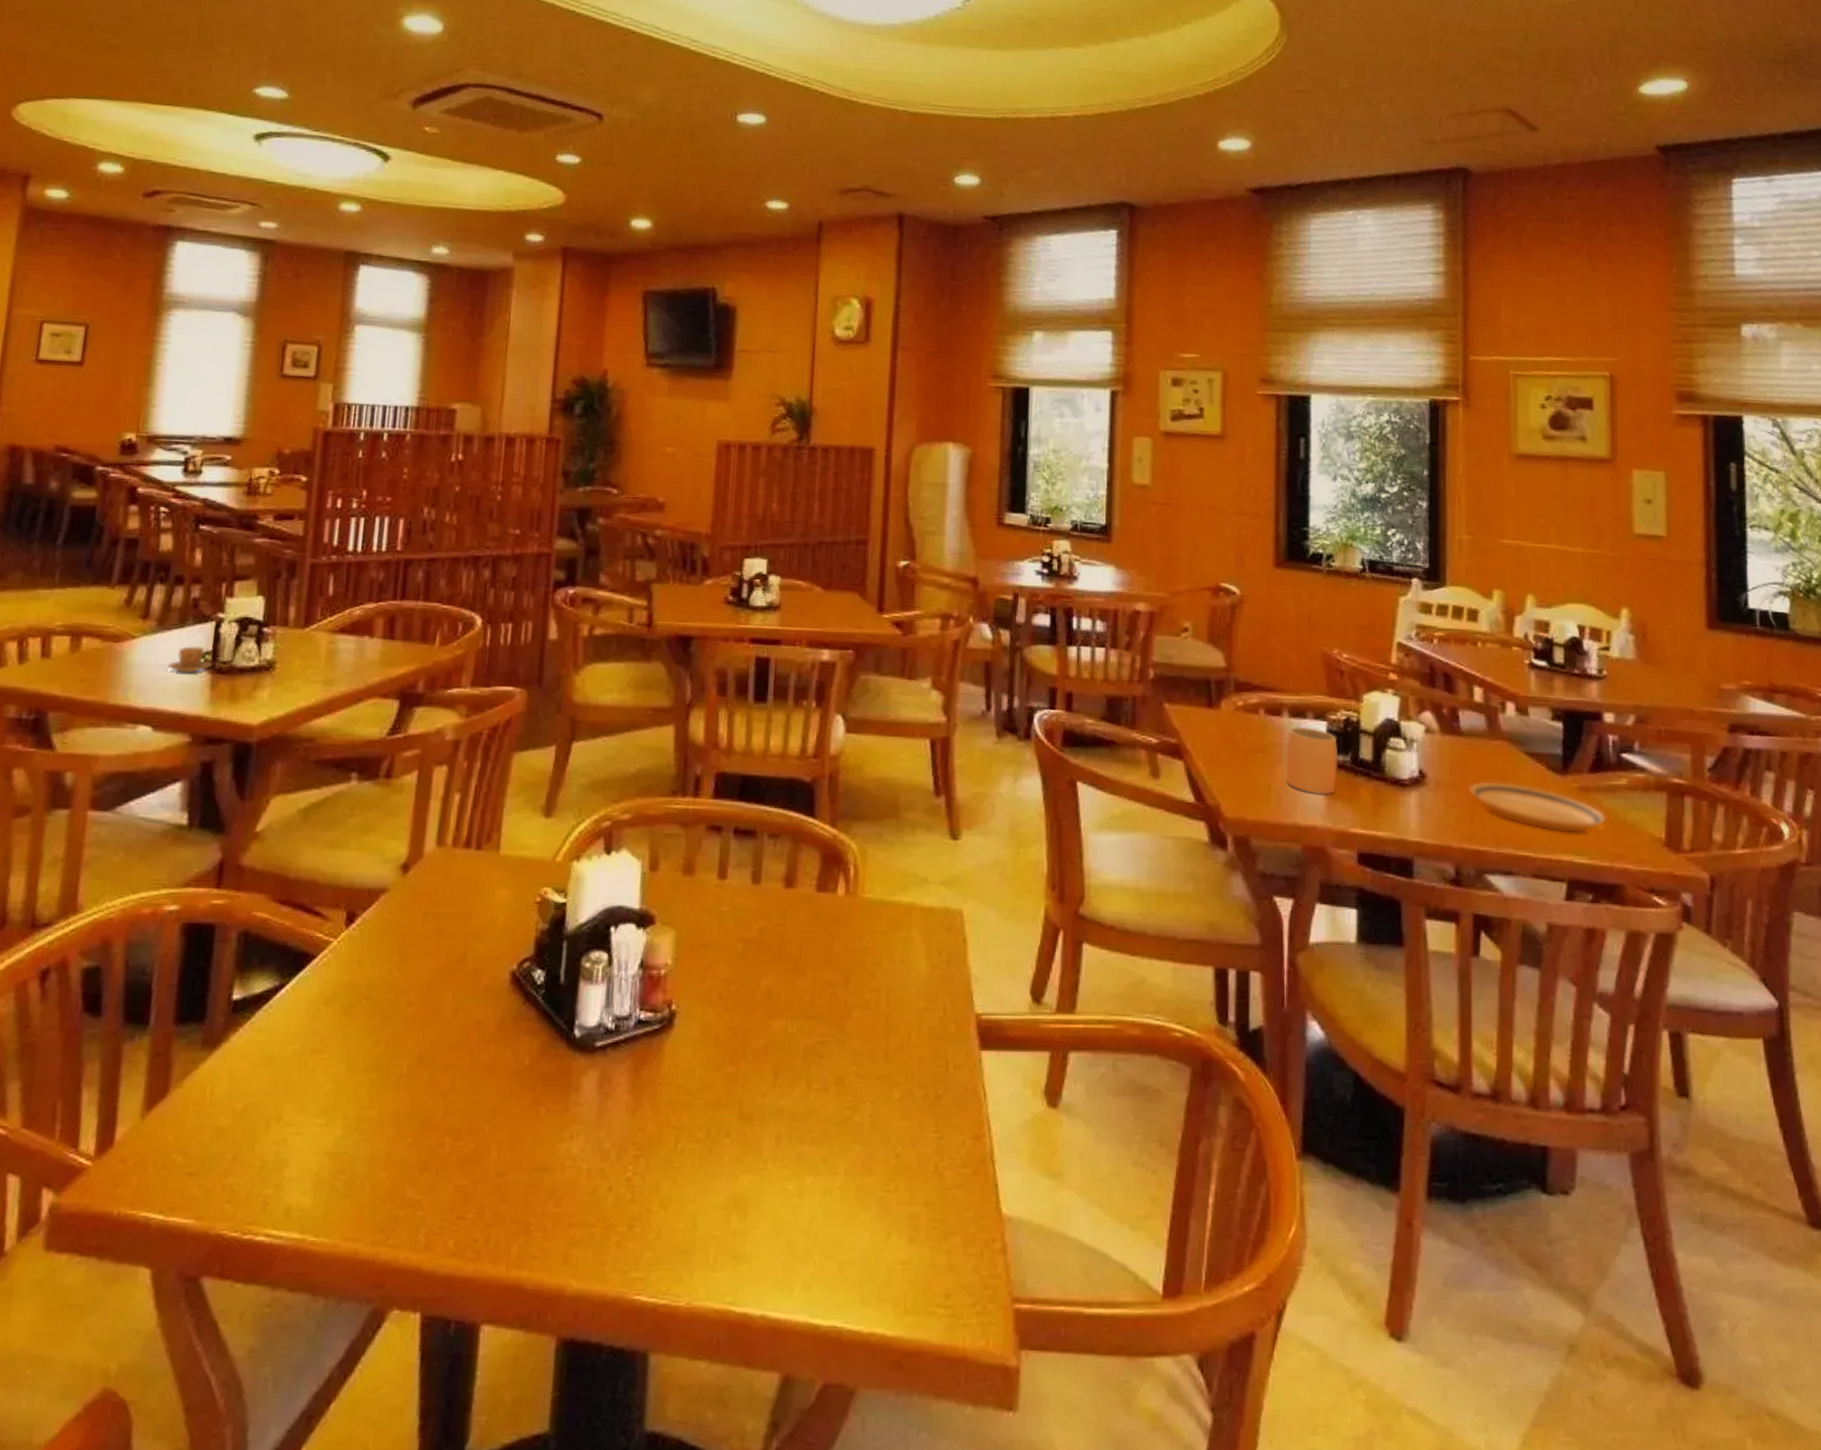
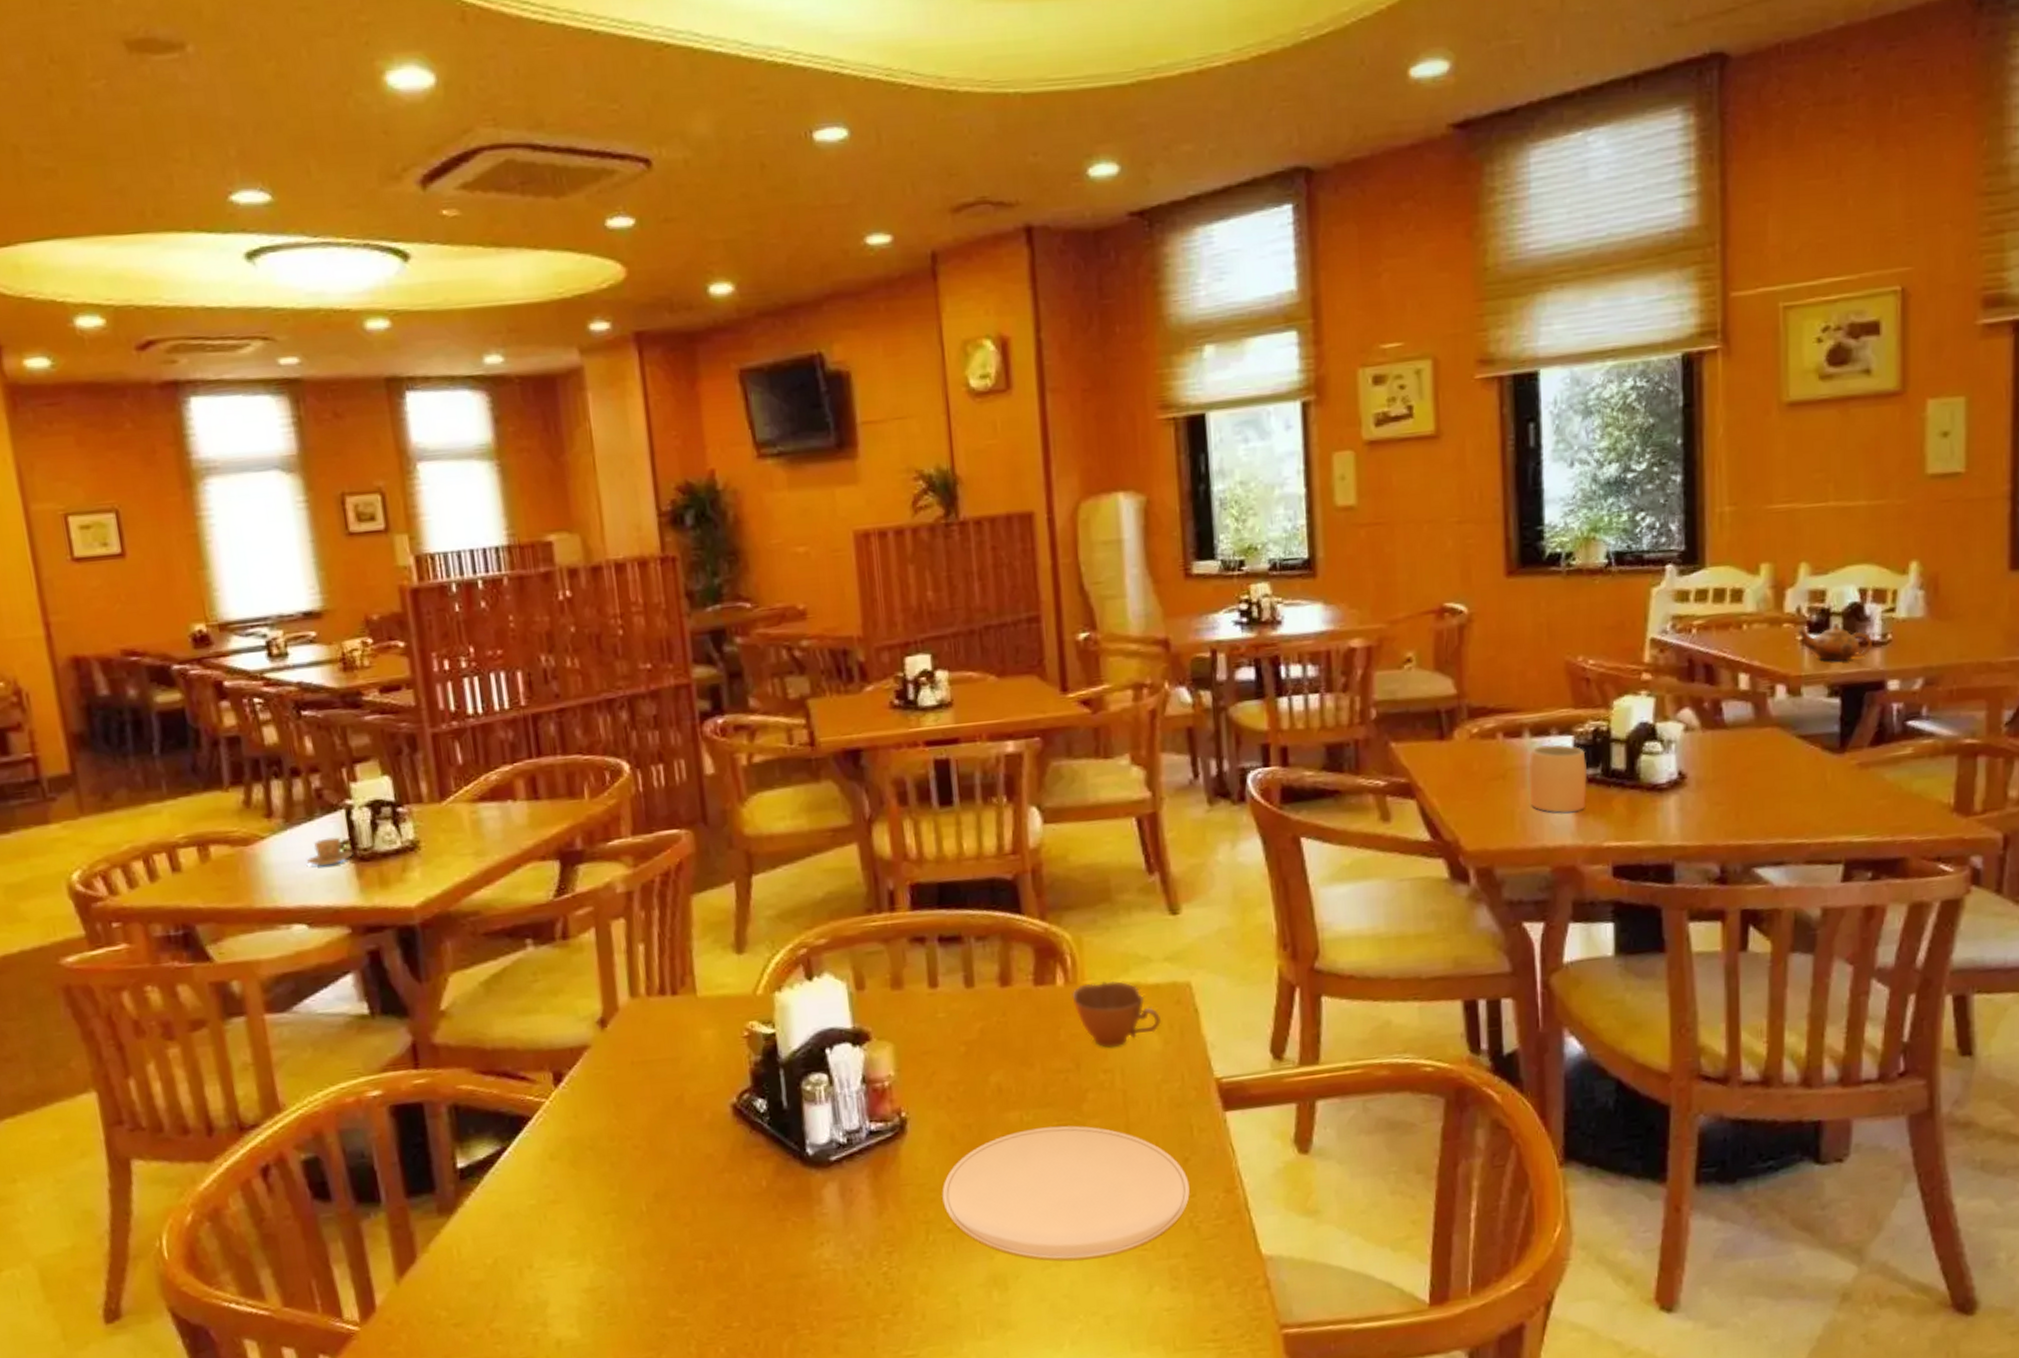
plate: none [697,1041,939,1194] -> present [942,1125,1190,1262]
teacup: none [850,897,931,966] -> present [1072,981,1162,1048]
plate: present [1468,781,1606,833] -> none [1734,769,1888,814]
teapot: none [1526,653,1590,690] -> present [1798,623,1872,662]

